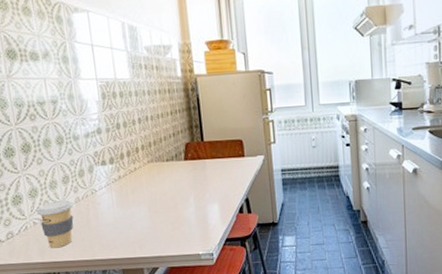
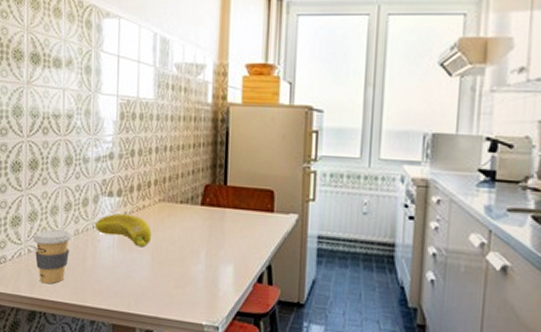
fruit: none [94,177,146,203] -> present [95,213,152,248]

